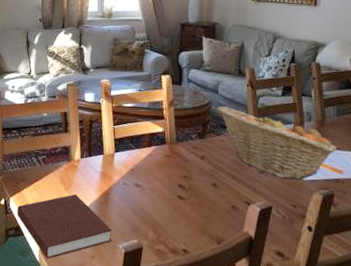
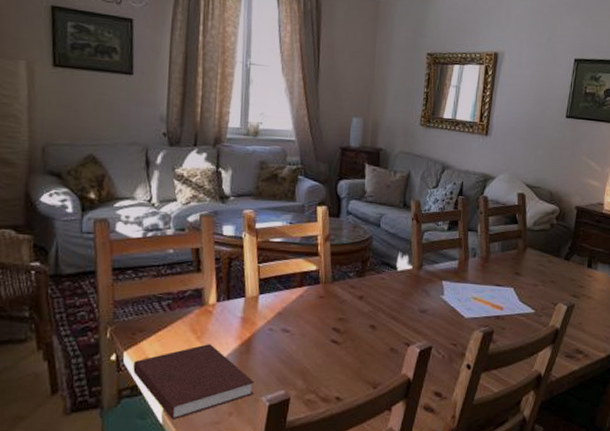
fruit basket: present [218,106,337,179] -> none [379,241,499,317]

